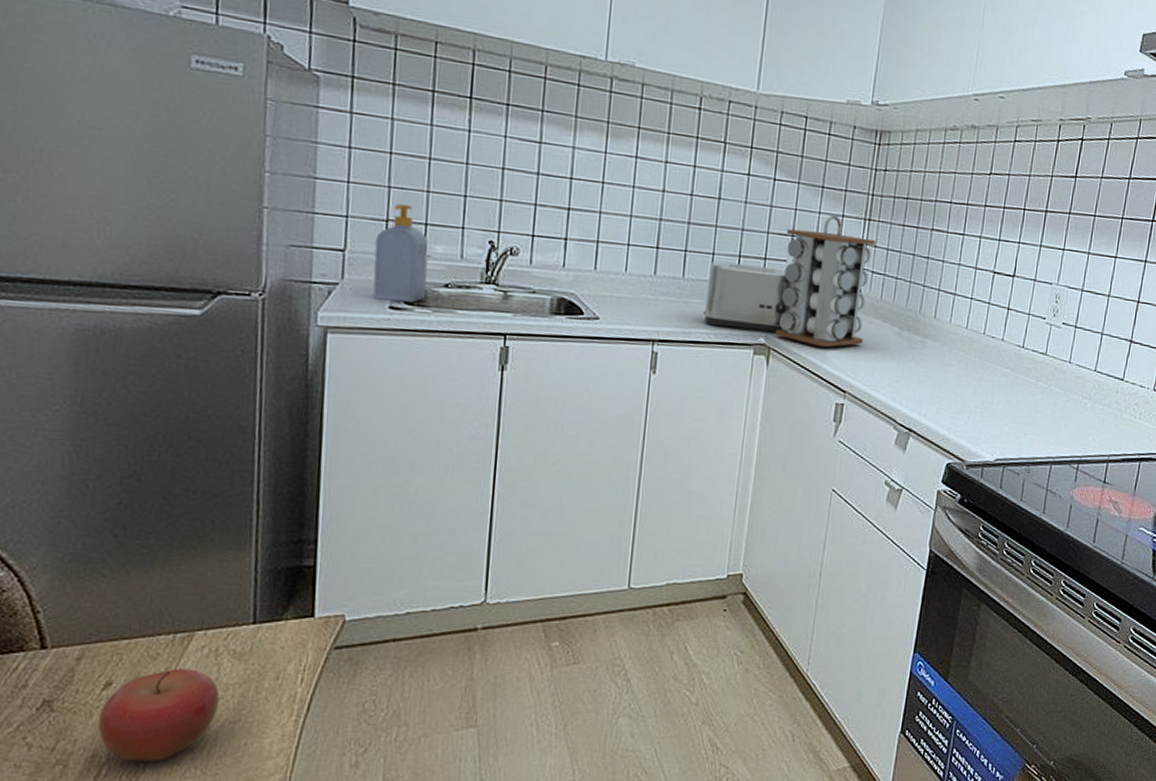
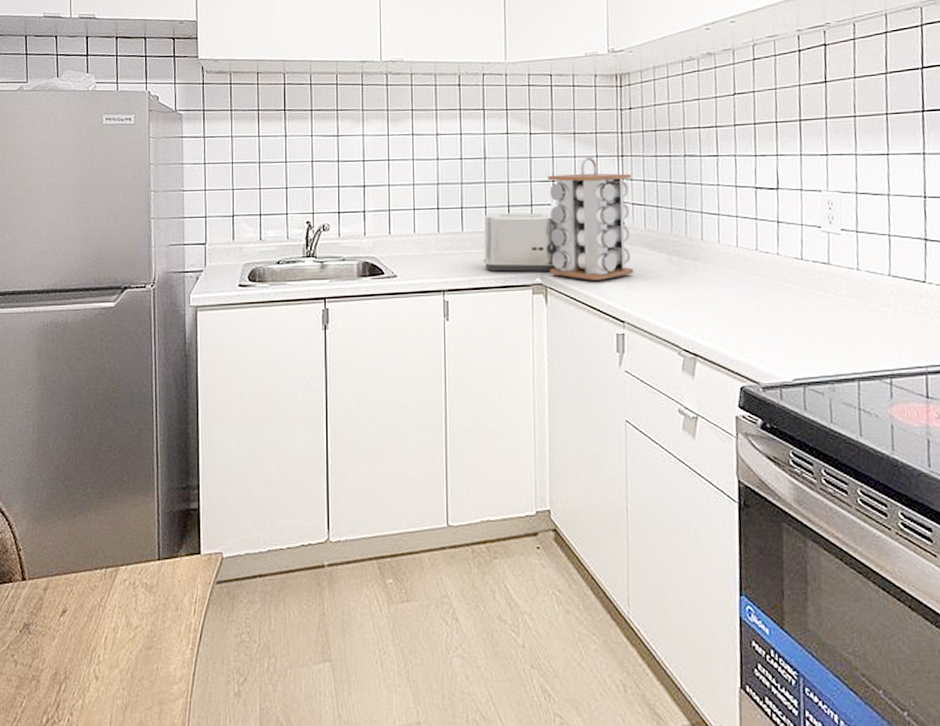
fruit: present [98,668,220,761] -> none [58,599,138,681]
soap bottle: present [373,204,429,303] -> none [226,201,264,280]

